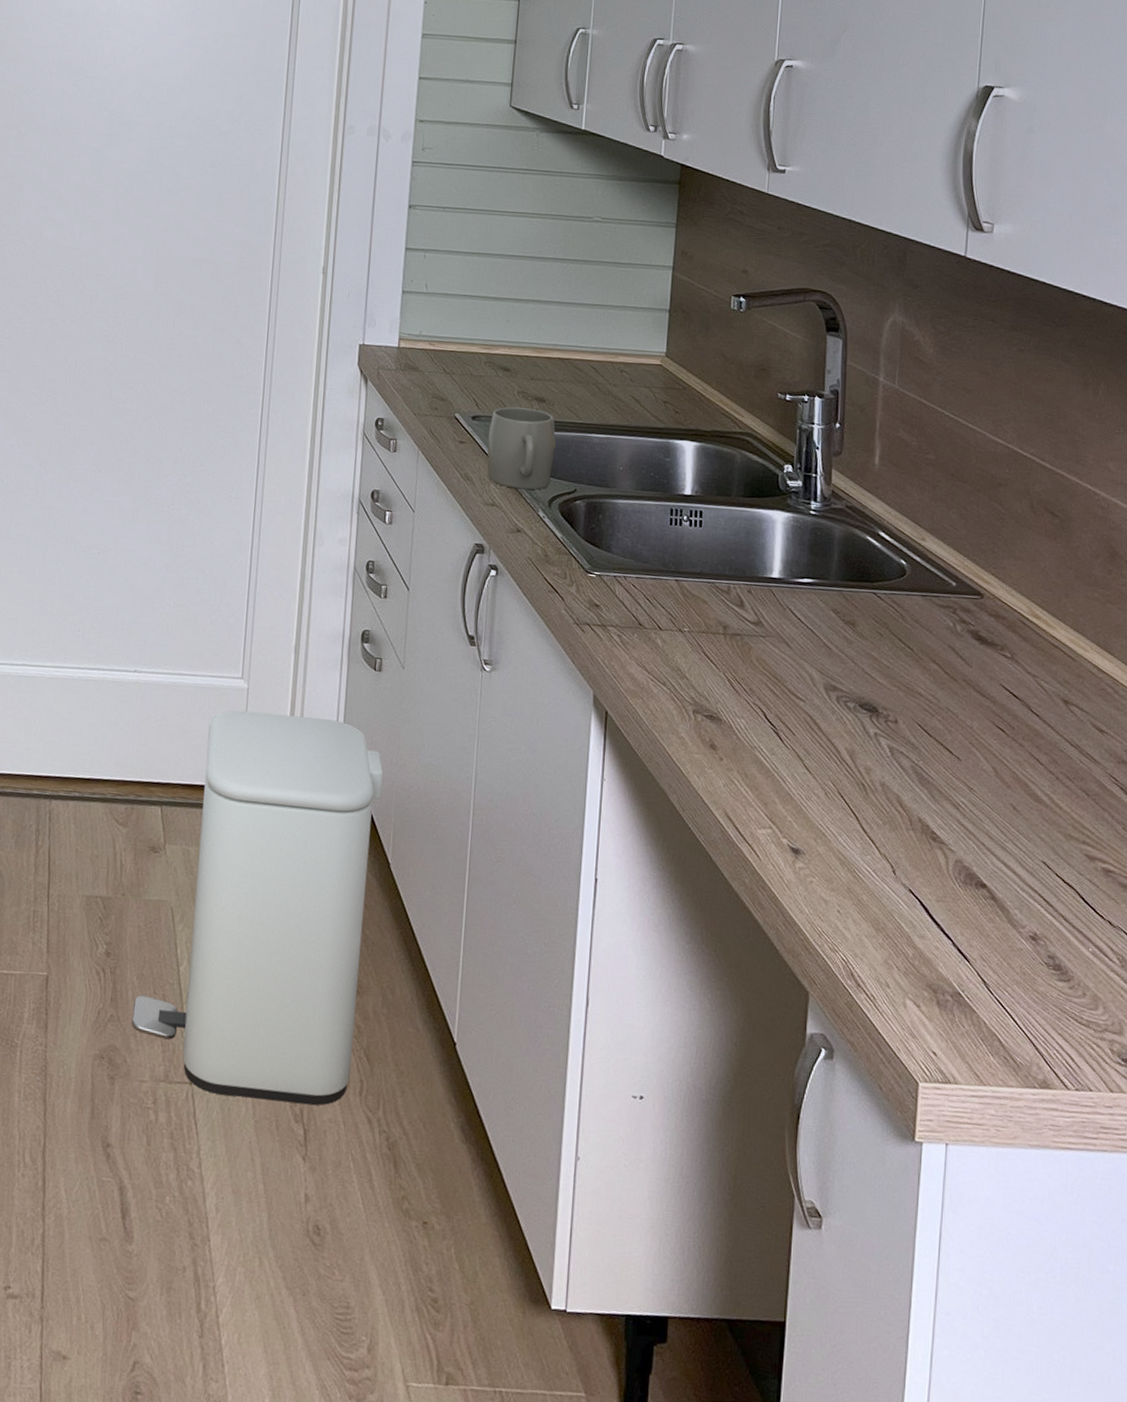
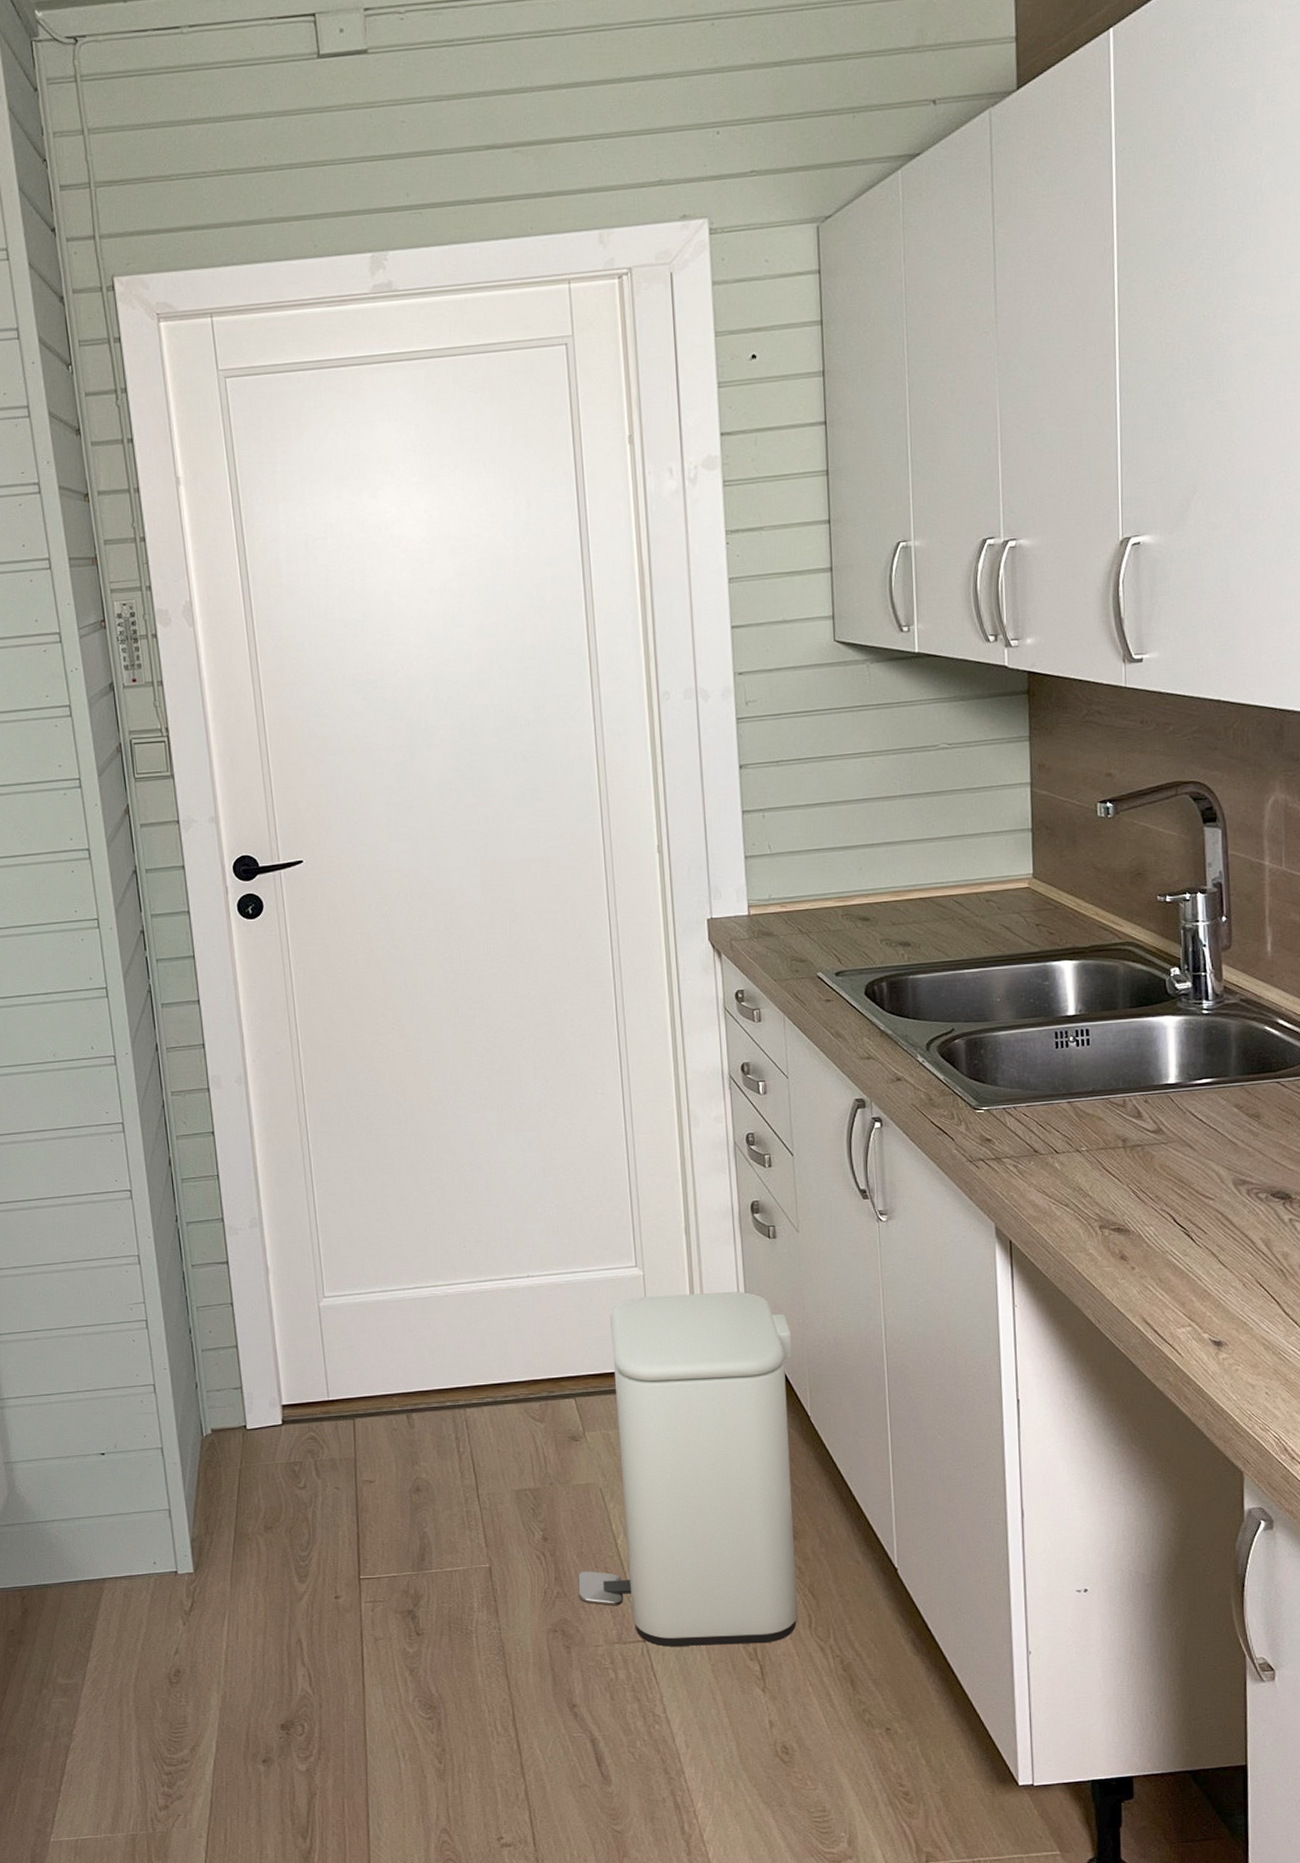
mug: present [487,406,556,490] -> none [854,954,927,1039]

